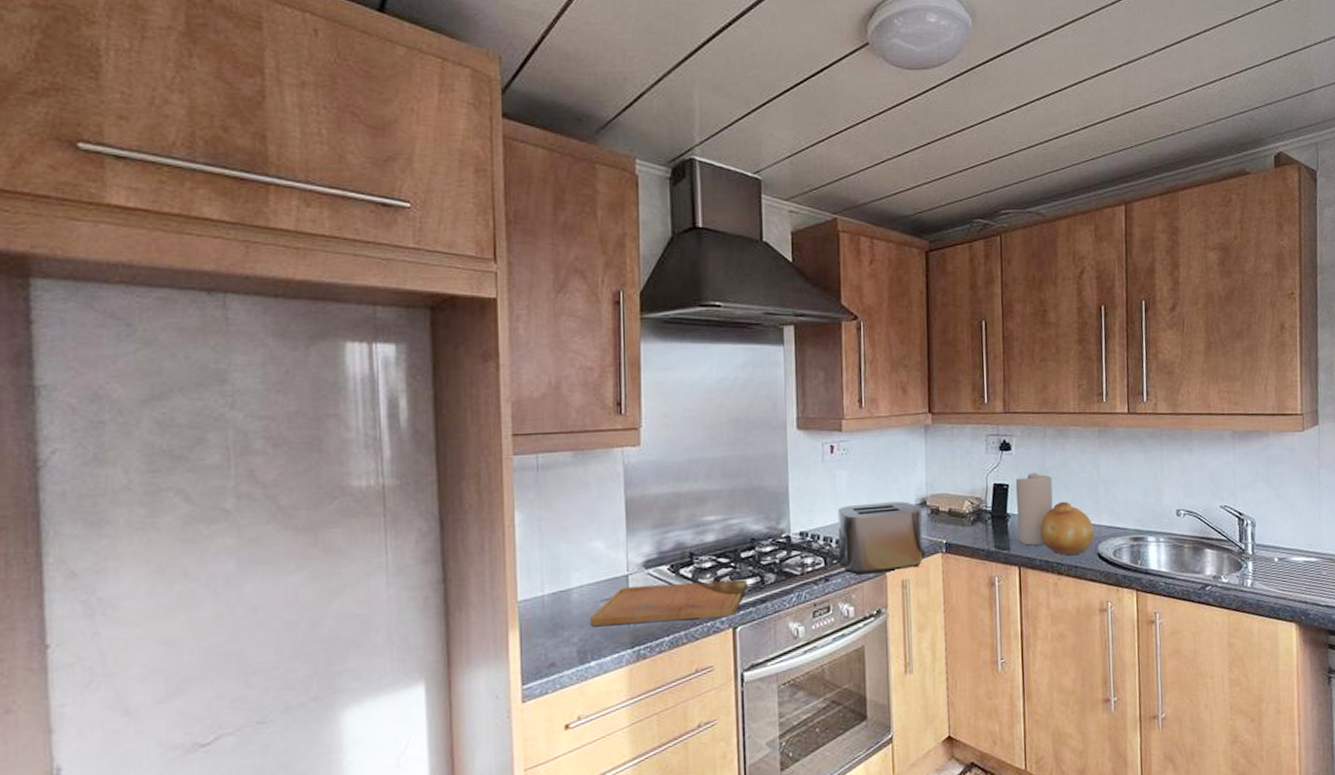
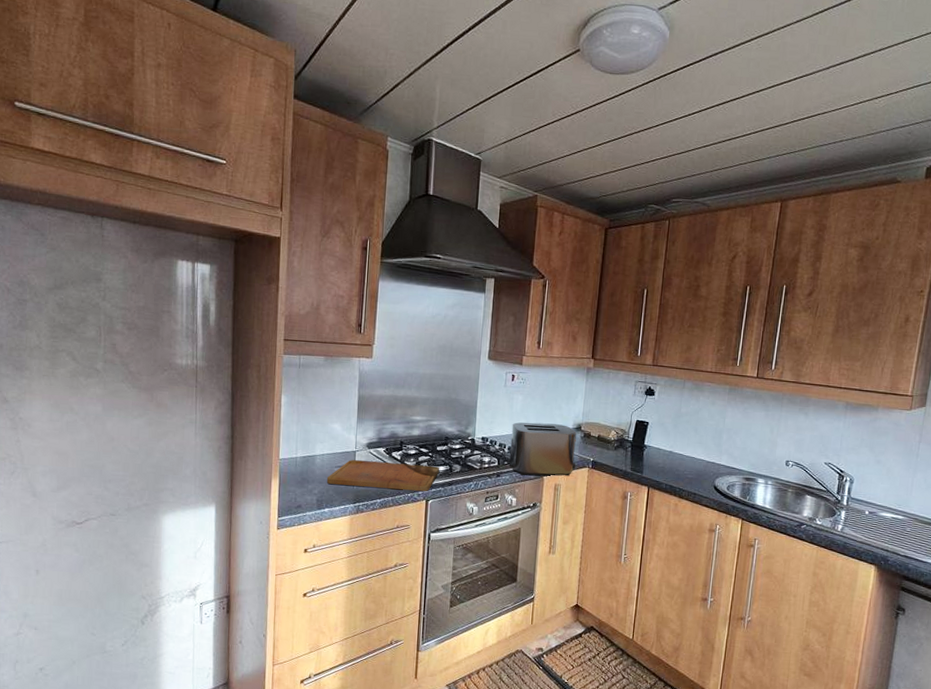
paper towel holder: present [1015,472,1053,546] -> none [650,415,685,473]
fruit: present [1040,501,1095,556] -> none [669,441,714,485]

